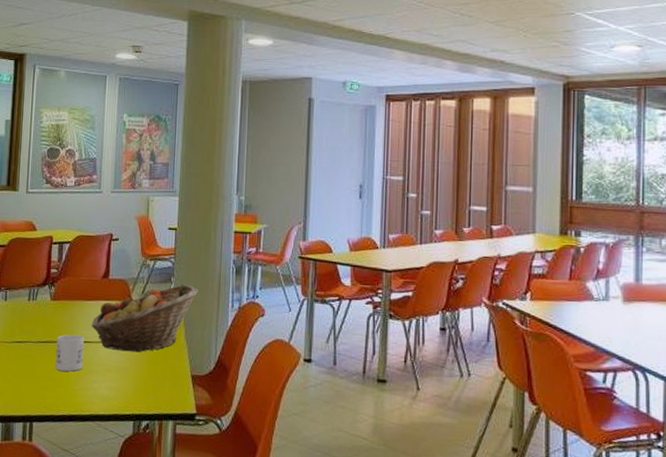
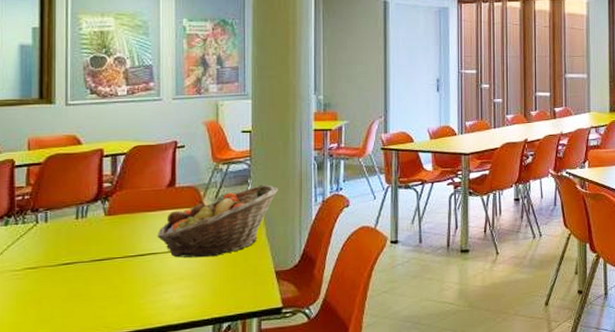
mug: present [55,334,84,372] -> none [115,247,150,287]

